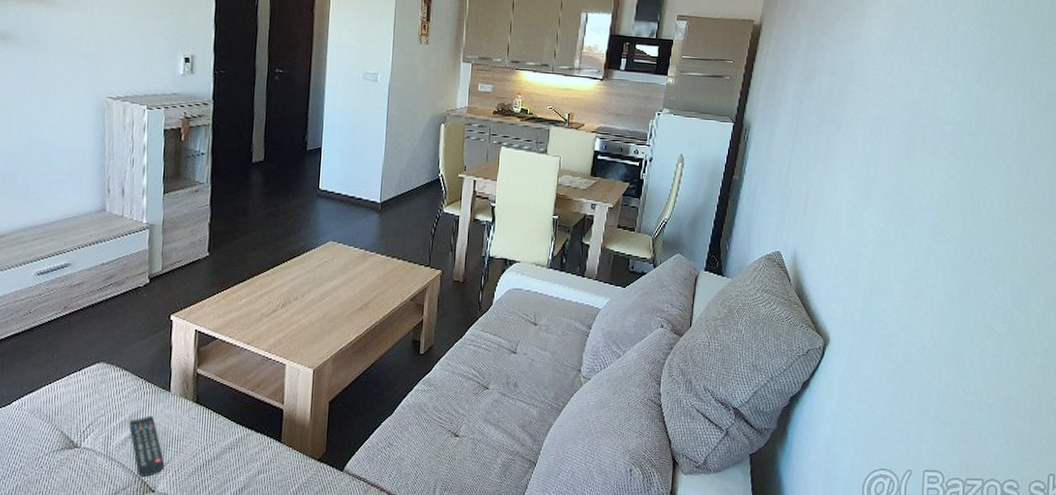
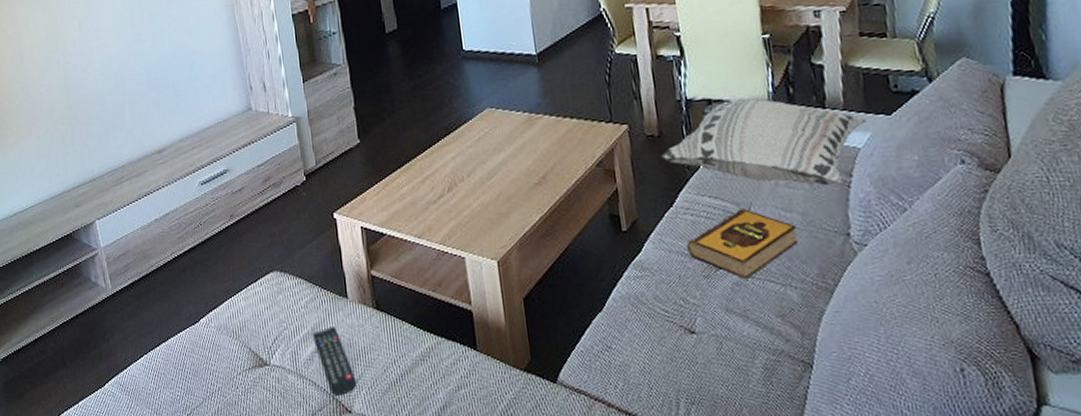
decorative pillow: none [461,261,609,334] -> present [661,98,867,187]
hardback book: none [466,345,547,398] -> present [687,209,798,279]

